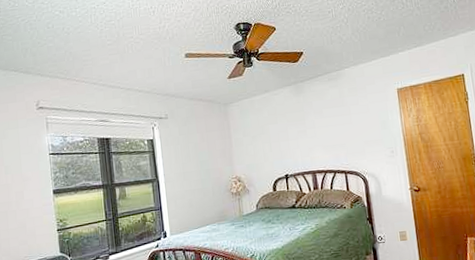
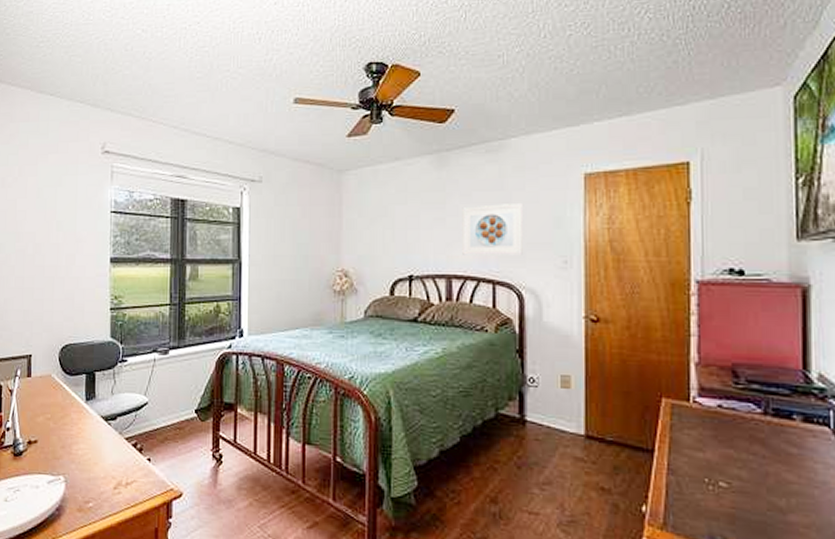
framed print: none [317,114,363,156] -> present [462,204,524,255]

